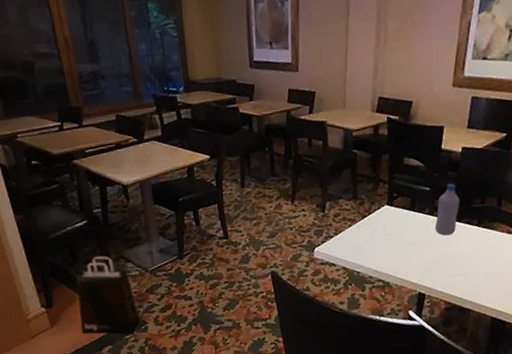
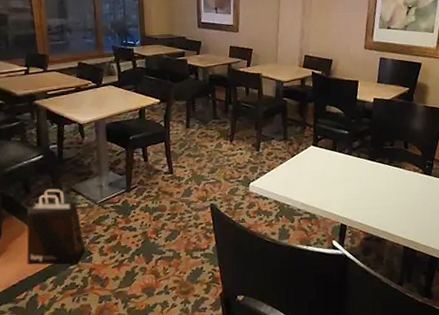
water bottle: present [434,183,460,236] -> none [353,128,374,173]

